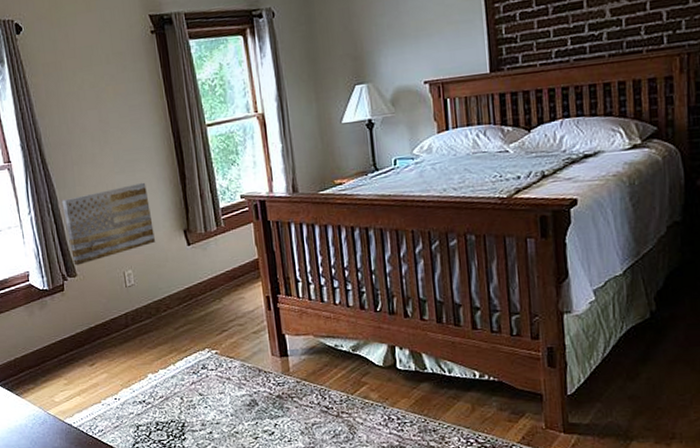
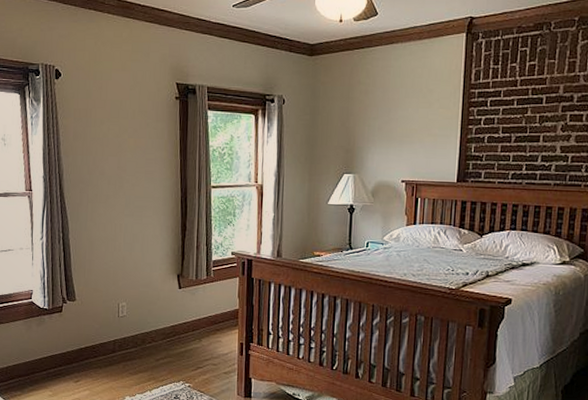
wall art: present [61,182,155,266] -> none [72,227,151,292]

